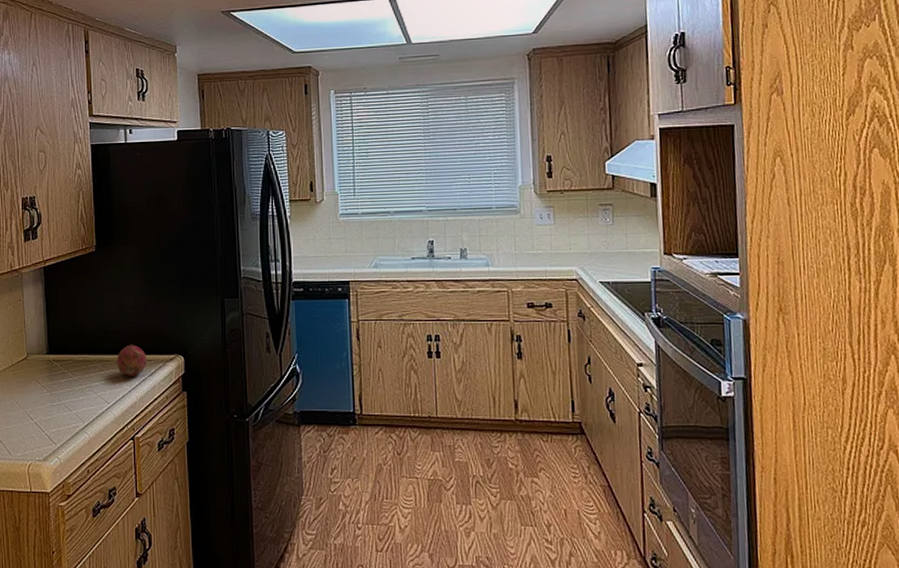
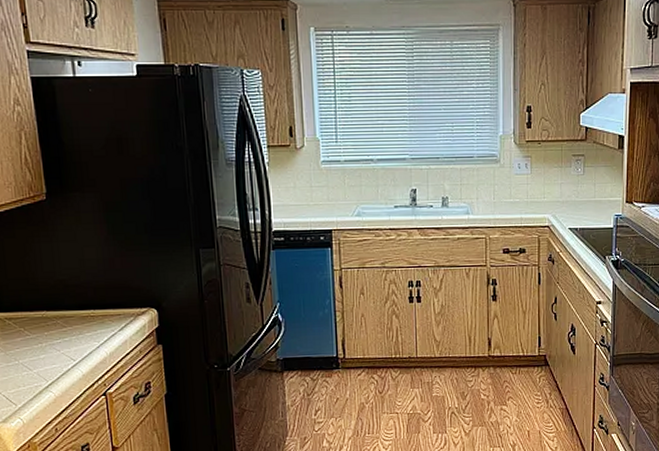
fruit: present [117,344,148,377] -> none [80,298,116,333]

